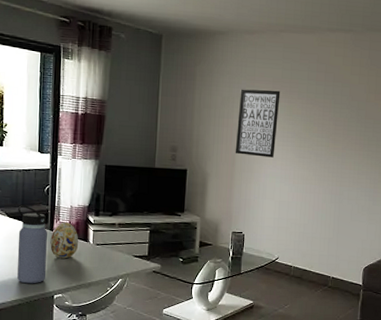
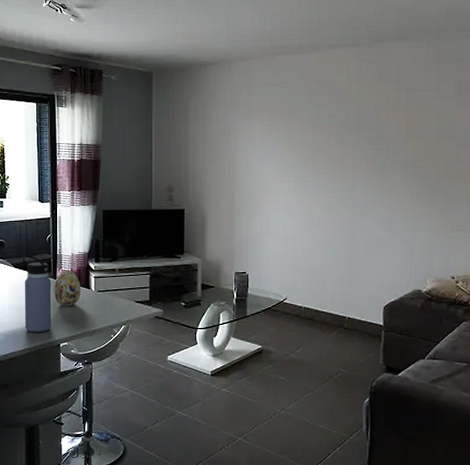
wall art: present [235,89,281,158] -> none [233,118,279,191]

